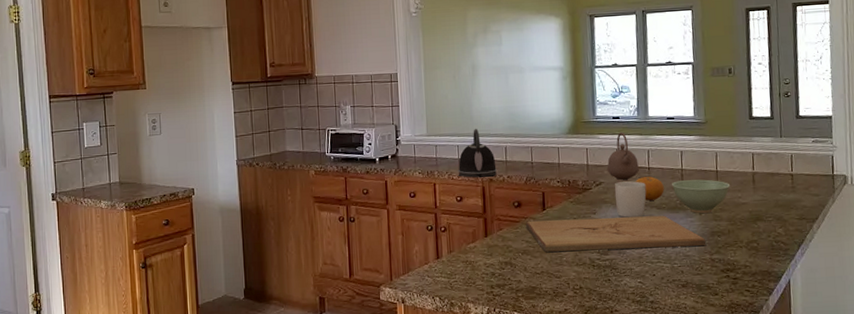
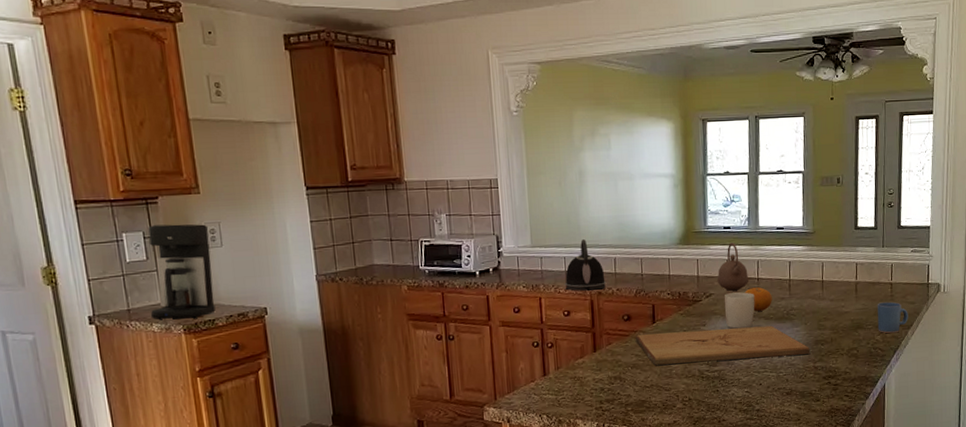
coffee maker: none [101,115,152,197] -> present [148,224,216,319]
bowl: present [671,179,731,214] -> none [779,289,835,324]
mug: none [777,193,813,227] -> present [877,301,908,334]

